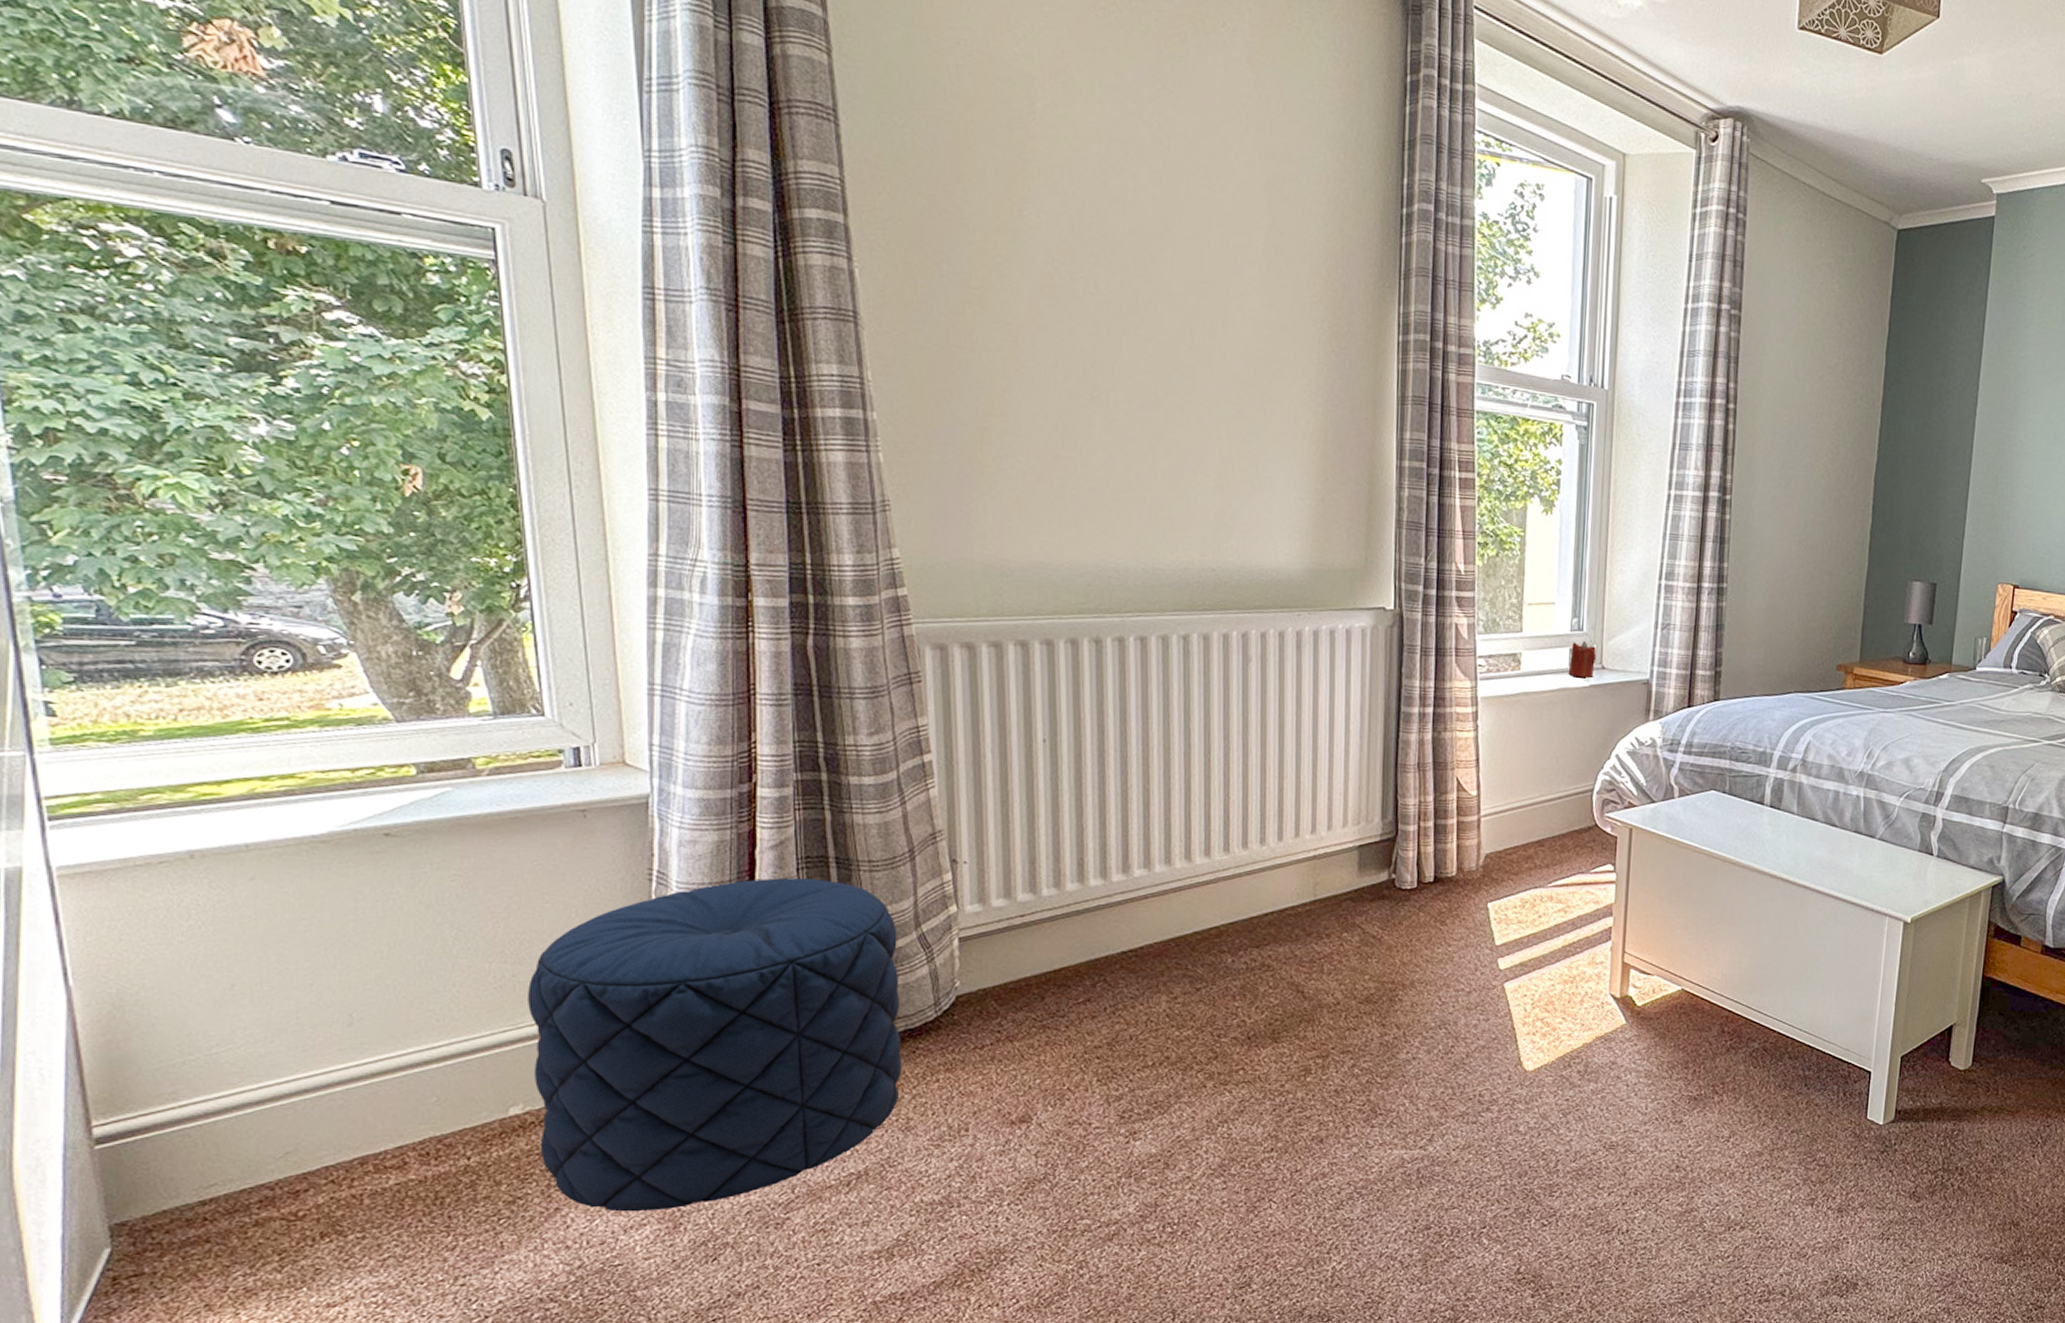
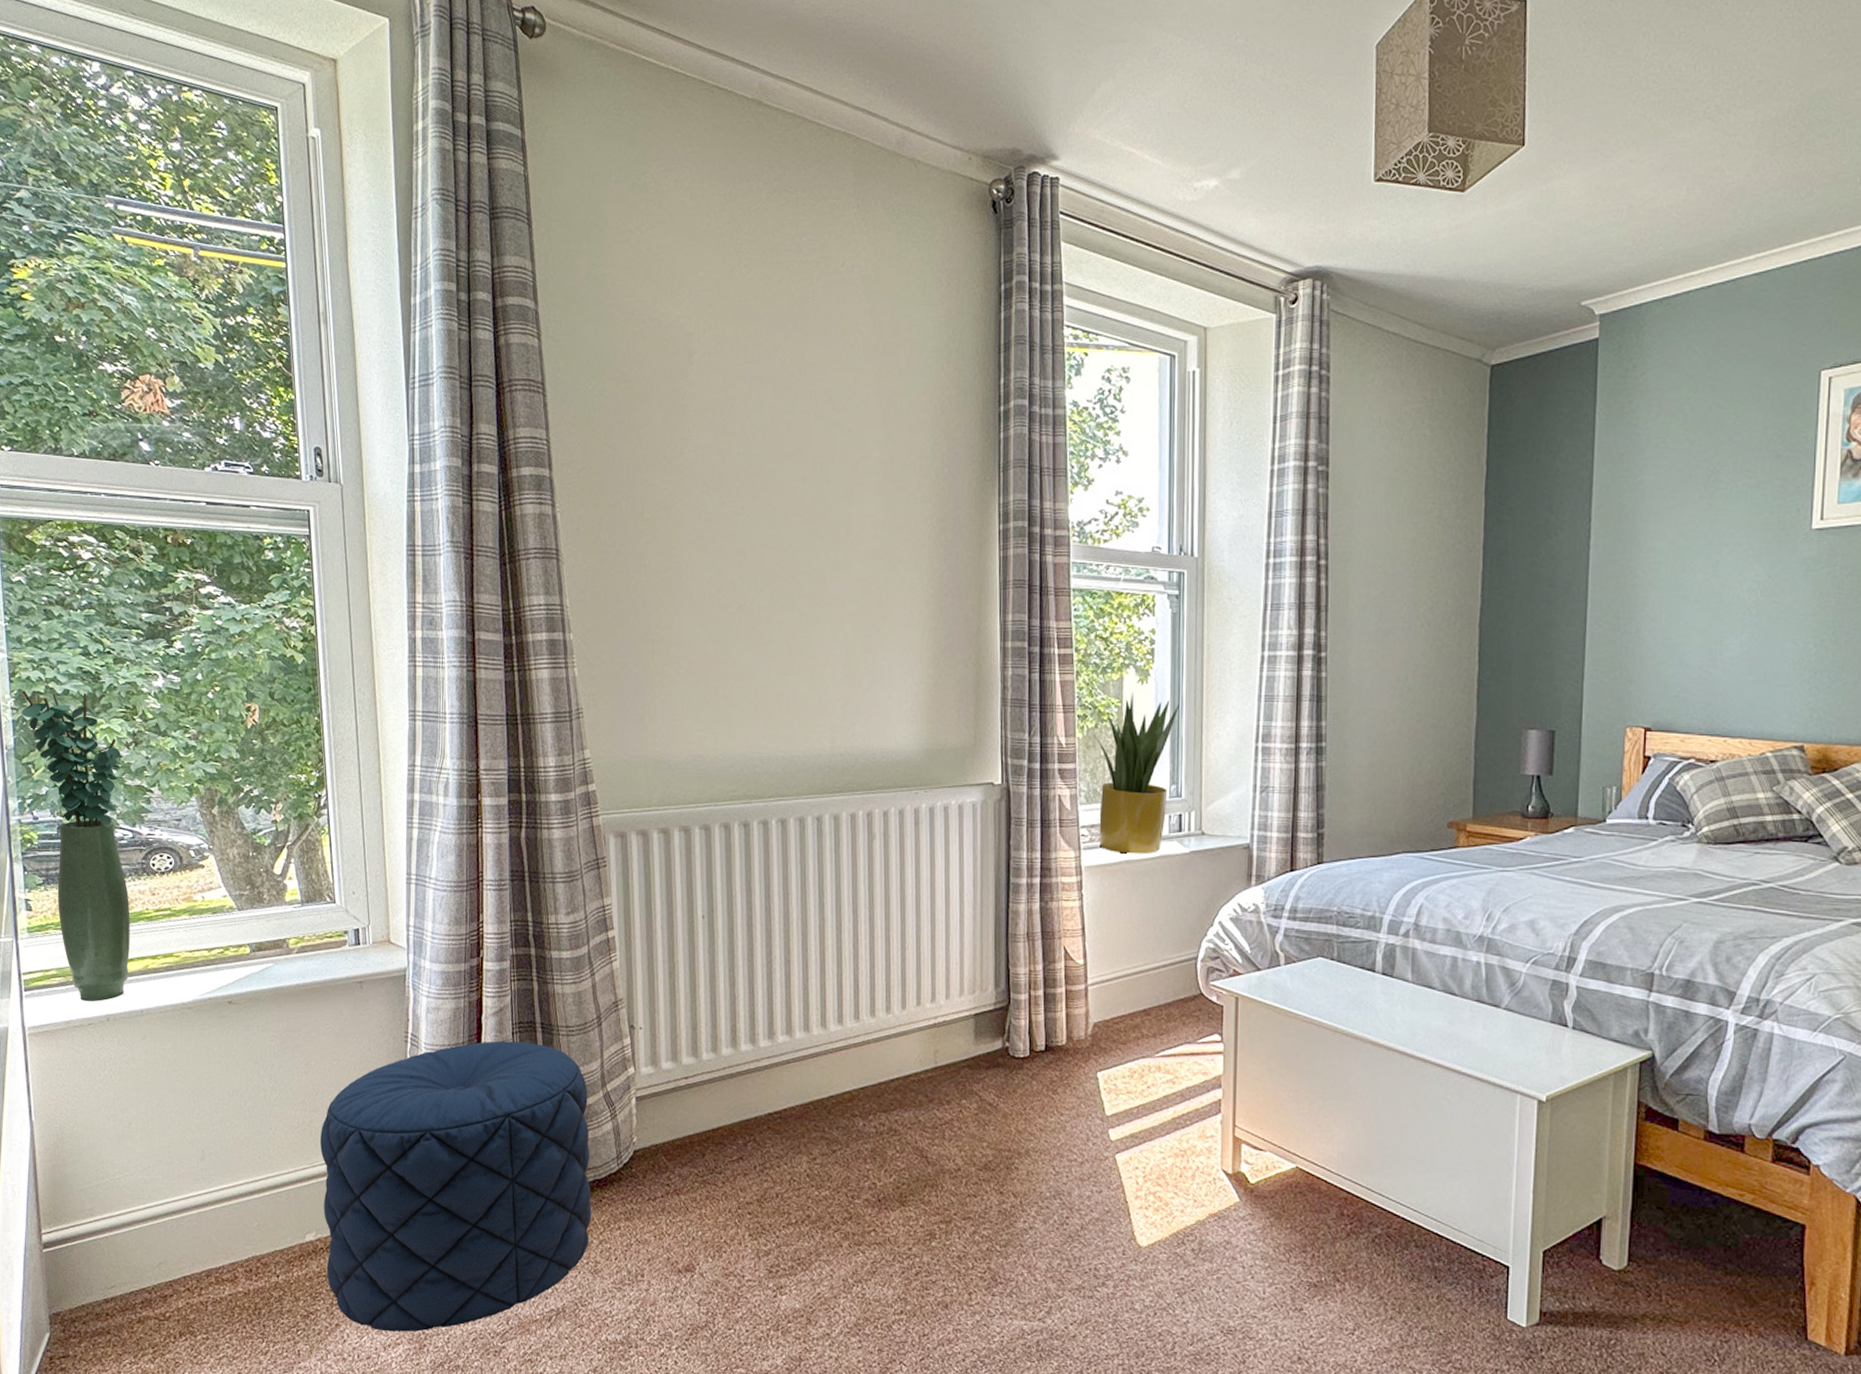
vase: none [25,424,224,834] -> present [22,690,130,1002]
planter: none [1494,523,1584,687] -> present [1093,693,1180,854]
candle: present [1568,641,1597,679] -> none [1168,808,1196,845]

